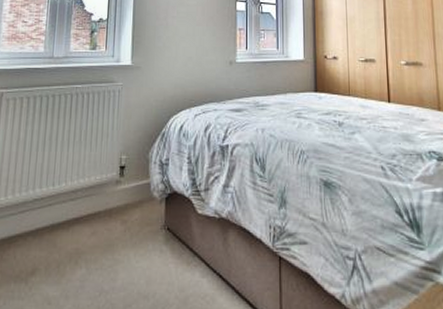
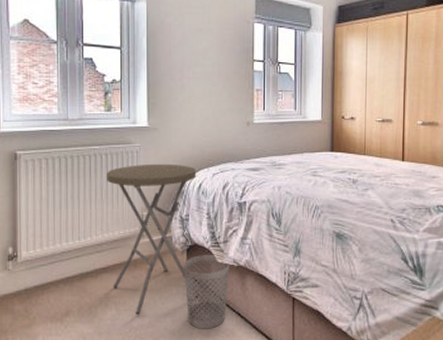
side table: none [84,103,179,276] -> present [107,163,199,315]
wastebasket: none [162,205,211,294] -> present [184,255,230,329]

